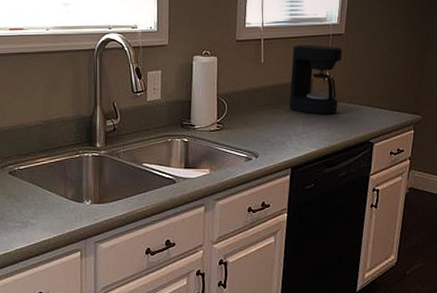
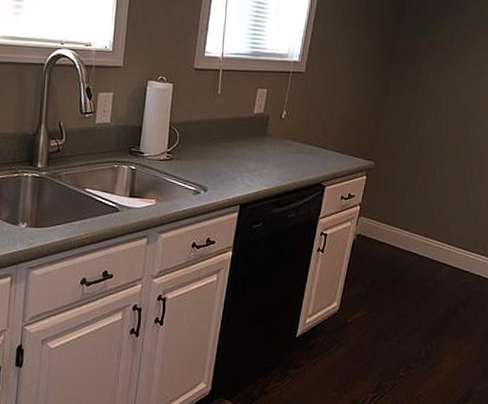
coffee maker: present [289,44,342,115] -> none [242,79,301,154]

